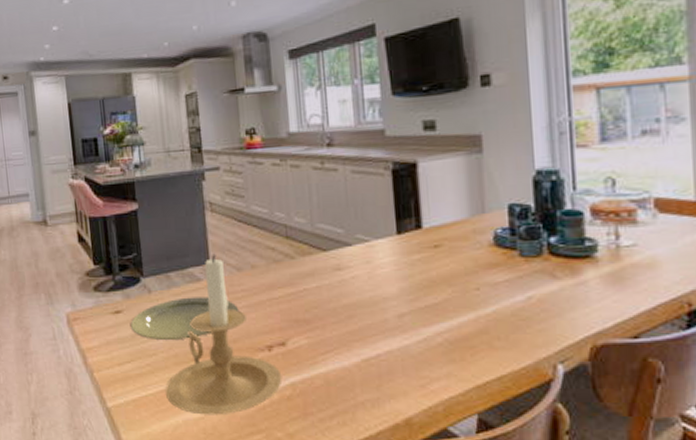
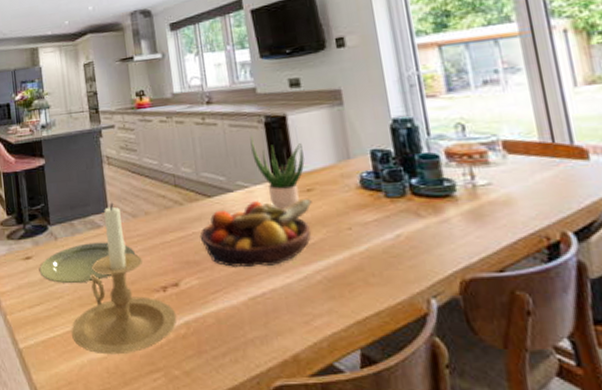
fruit bowl: none [311,256,439,328] -> present [200,199,312,268]
potted plant: none [374,184,434,267] -> present [250,136,305,210]

